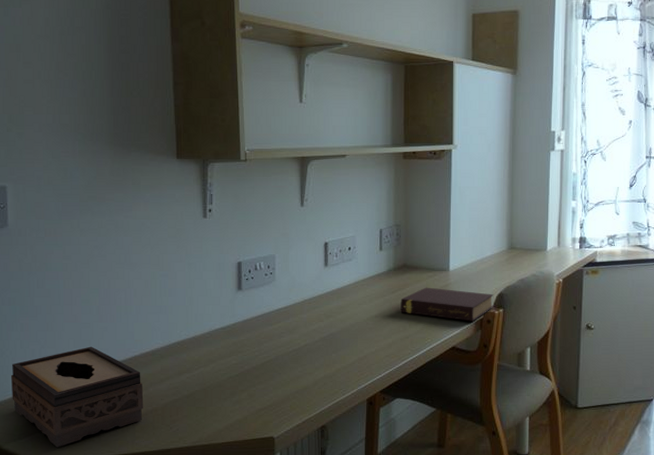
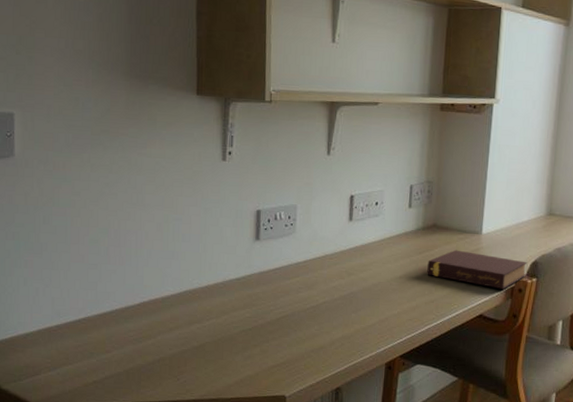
tissue box: present [11,346,144,448] -> none [13,288,151,392]

